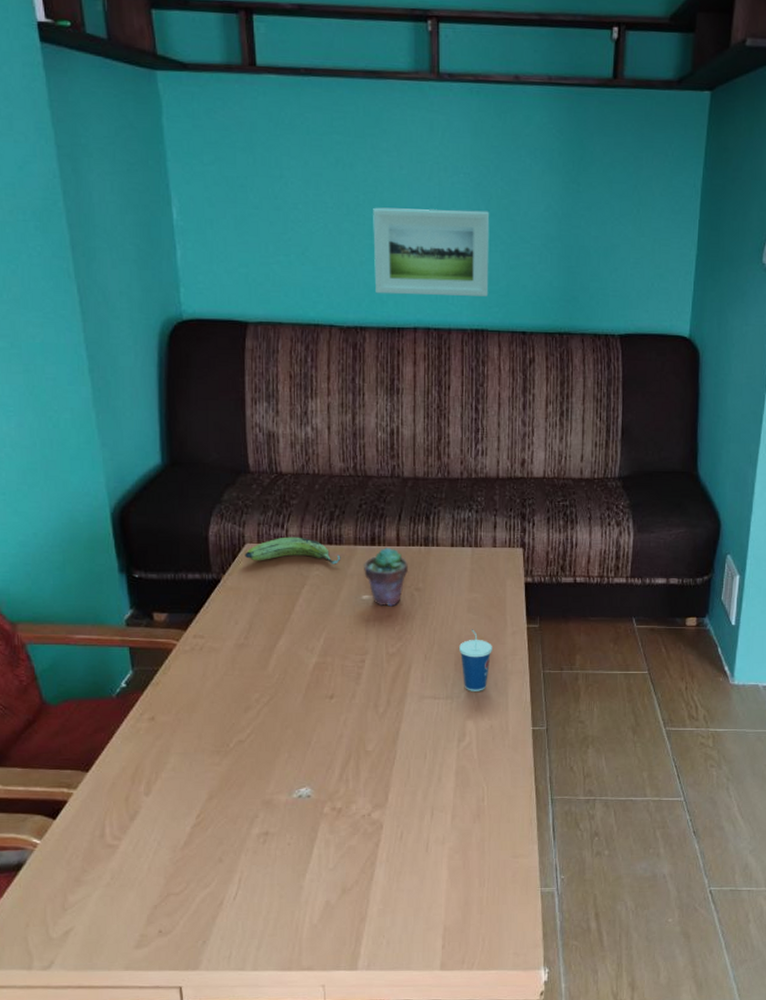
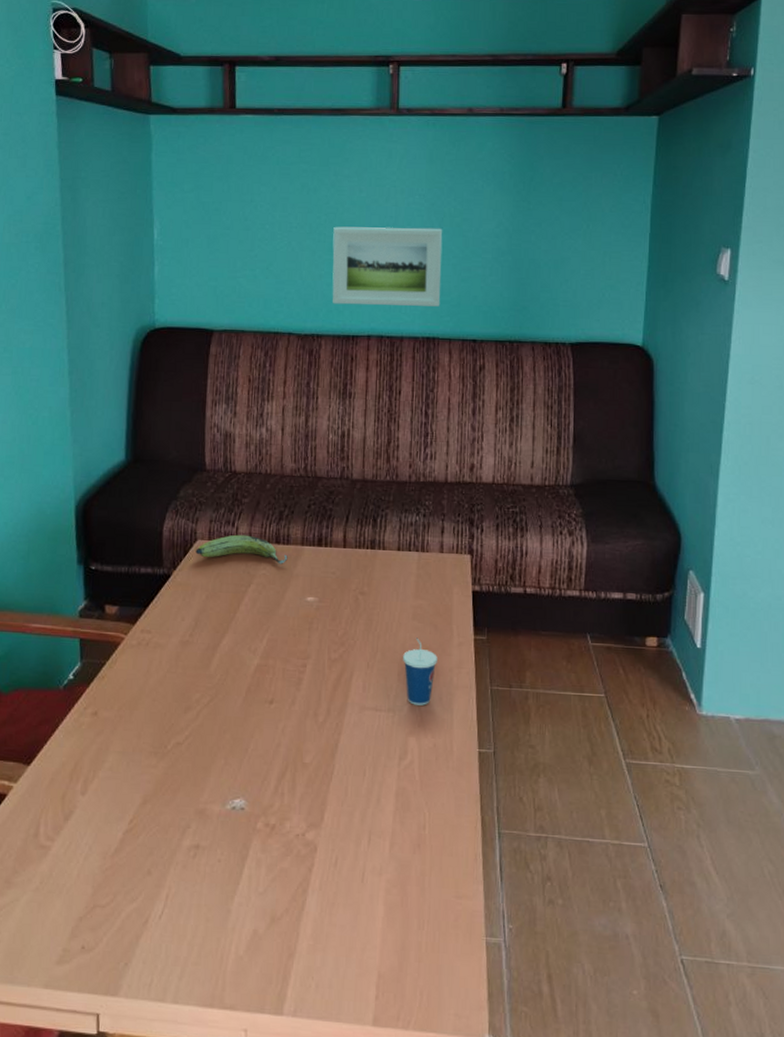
potted succulent: present [363,548,408,607] -> none [309,549,354,610]

